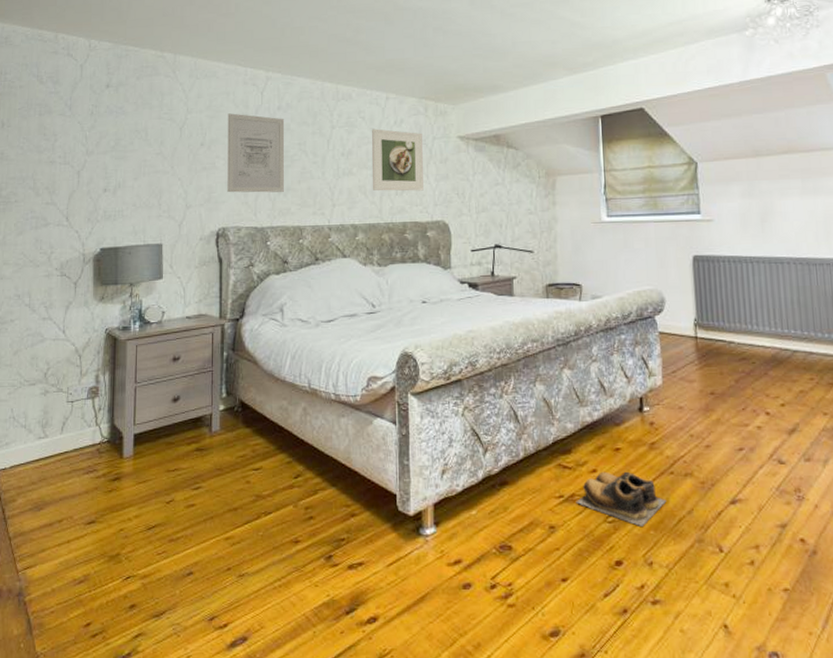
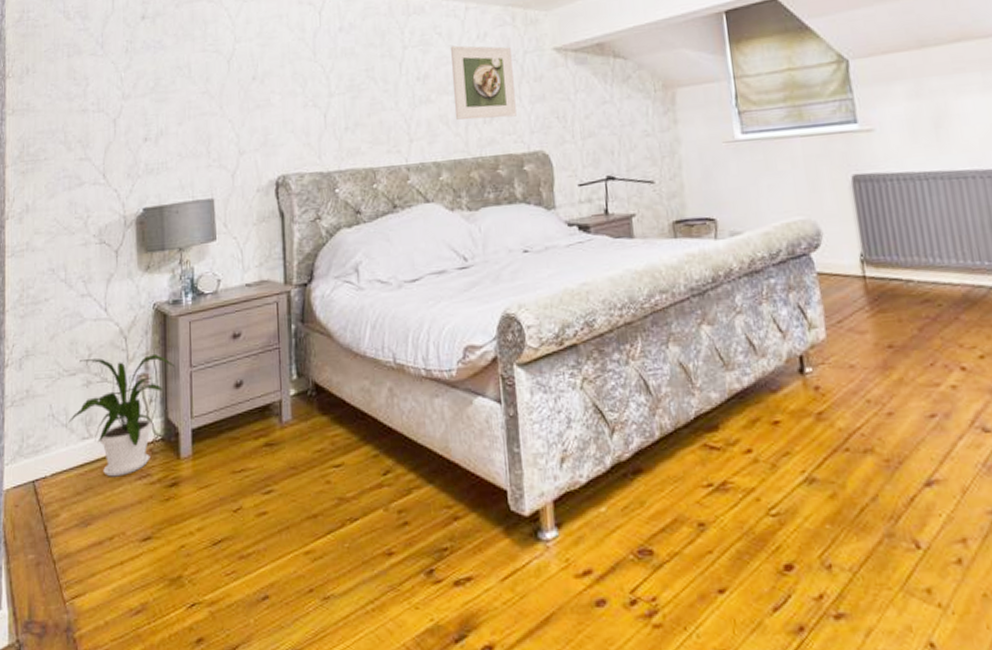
house plant: none [27,370,121,471] -> present [68,353,174,477]
wall art: present [227,113,285,193] -> none [281,39,352,134]
shoes: present [576,471,667,526] -> none [728,450,844,519]

